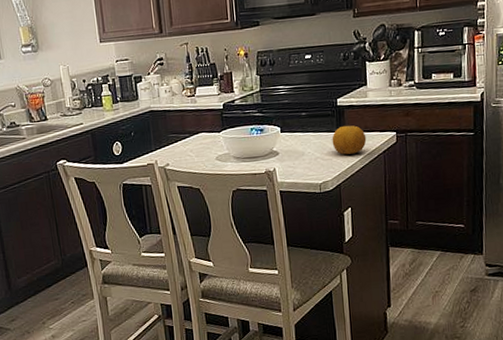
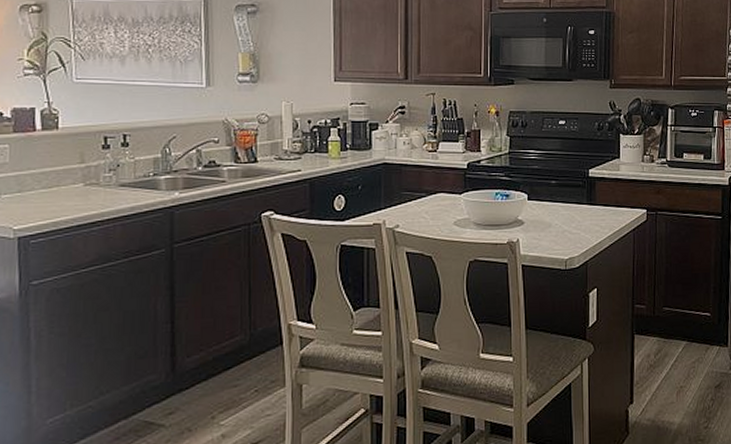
fruit: present [332,125,367,155] -> none [581,198,617,230]

